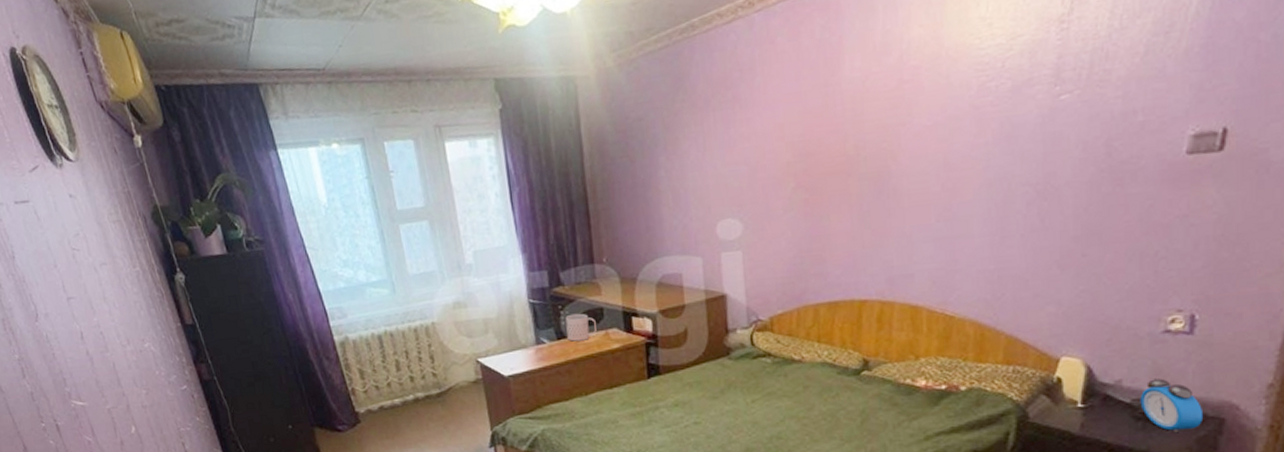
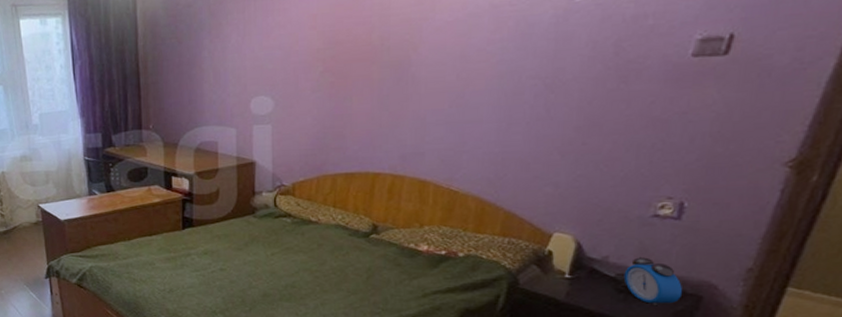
mug: present [565,313,597,342] -> none [115,171,142,194]

